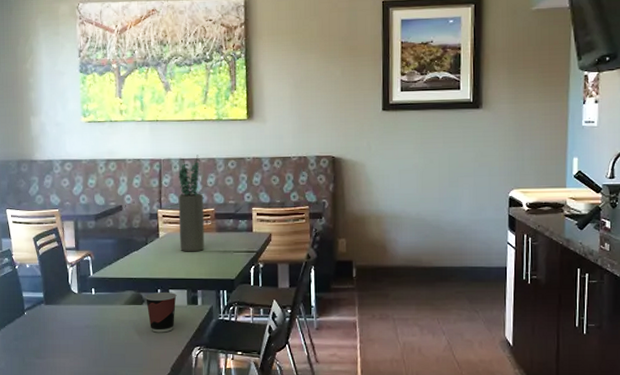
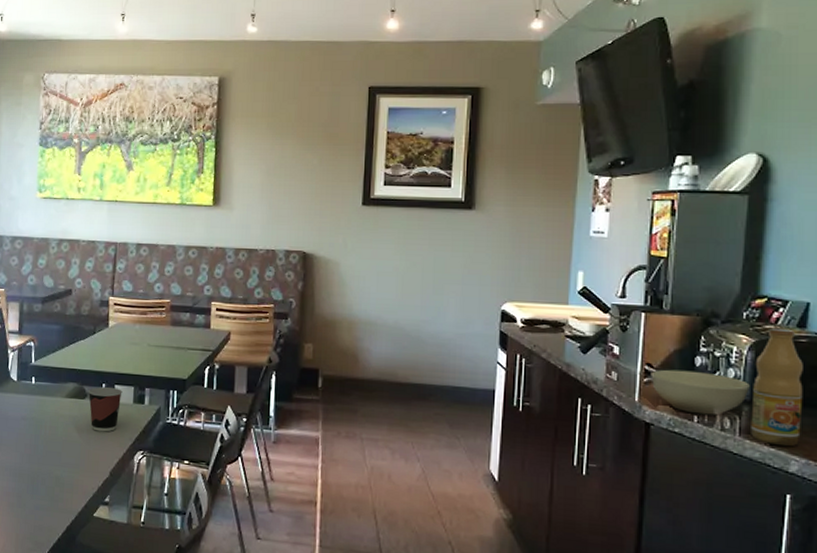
vase: present [178,155,205,252] -> none [130,240,160,346]

